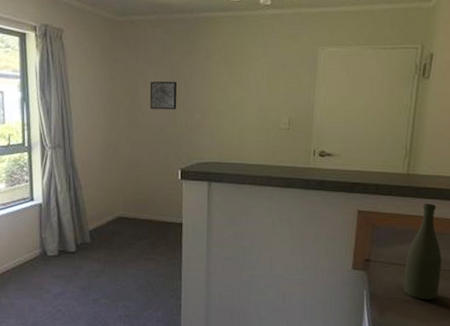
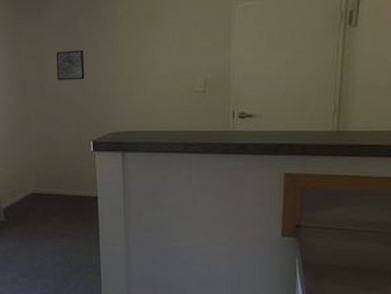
bottle: present [403,203,442,300] -> none [340,161,381,266]

